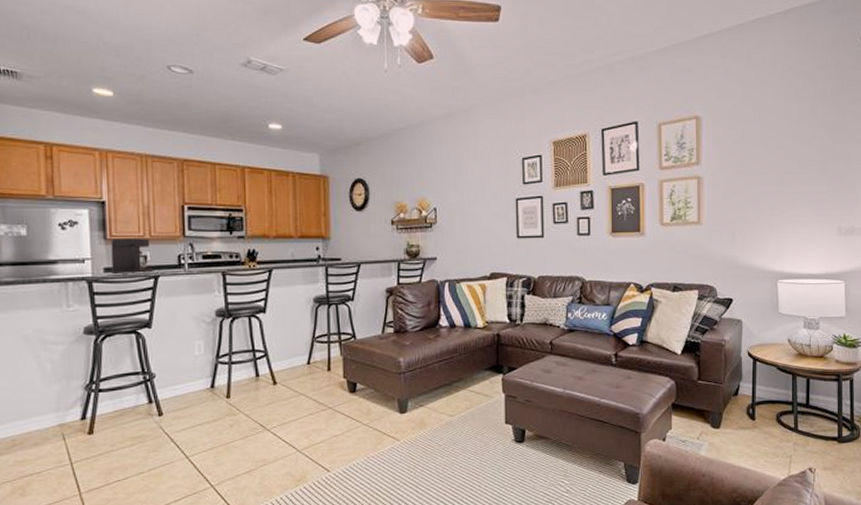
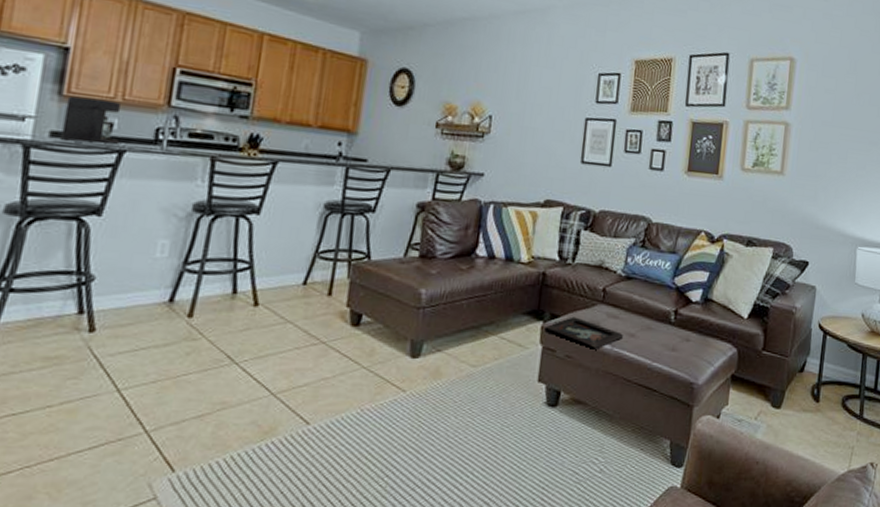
decorative tray: none [505,368,572,393] -> present [544,316,623,350]

